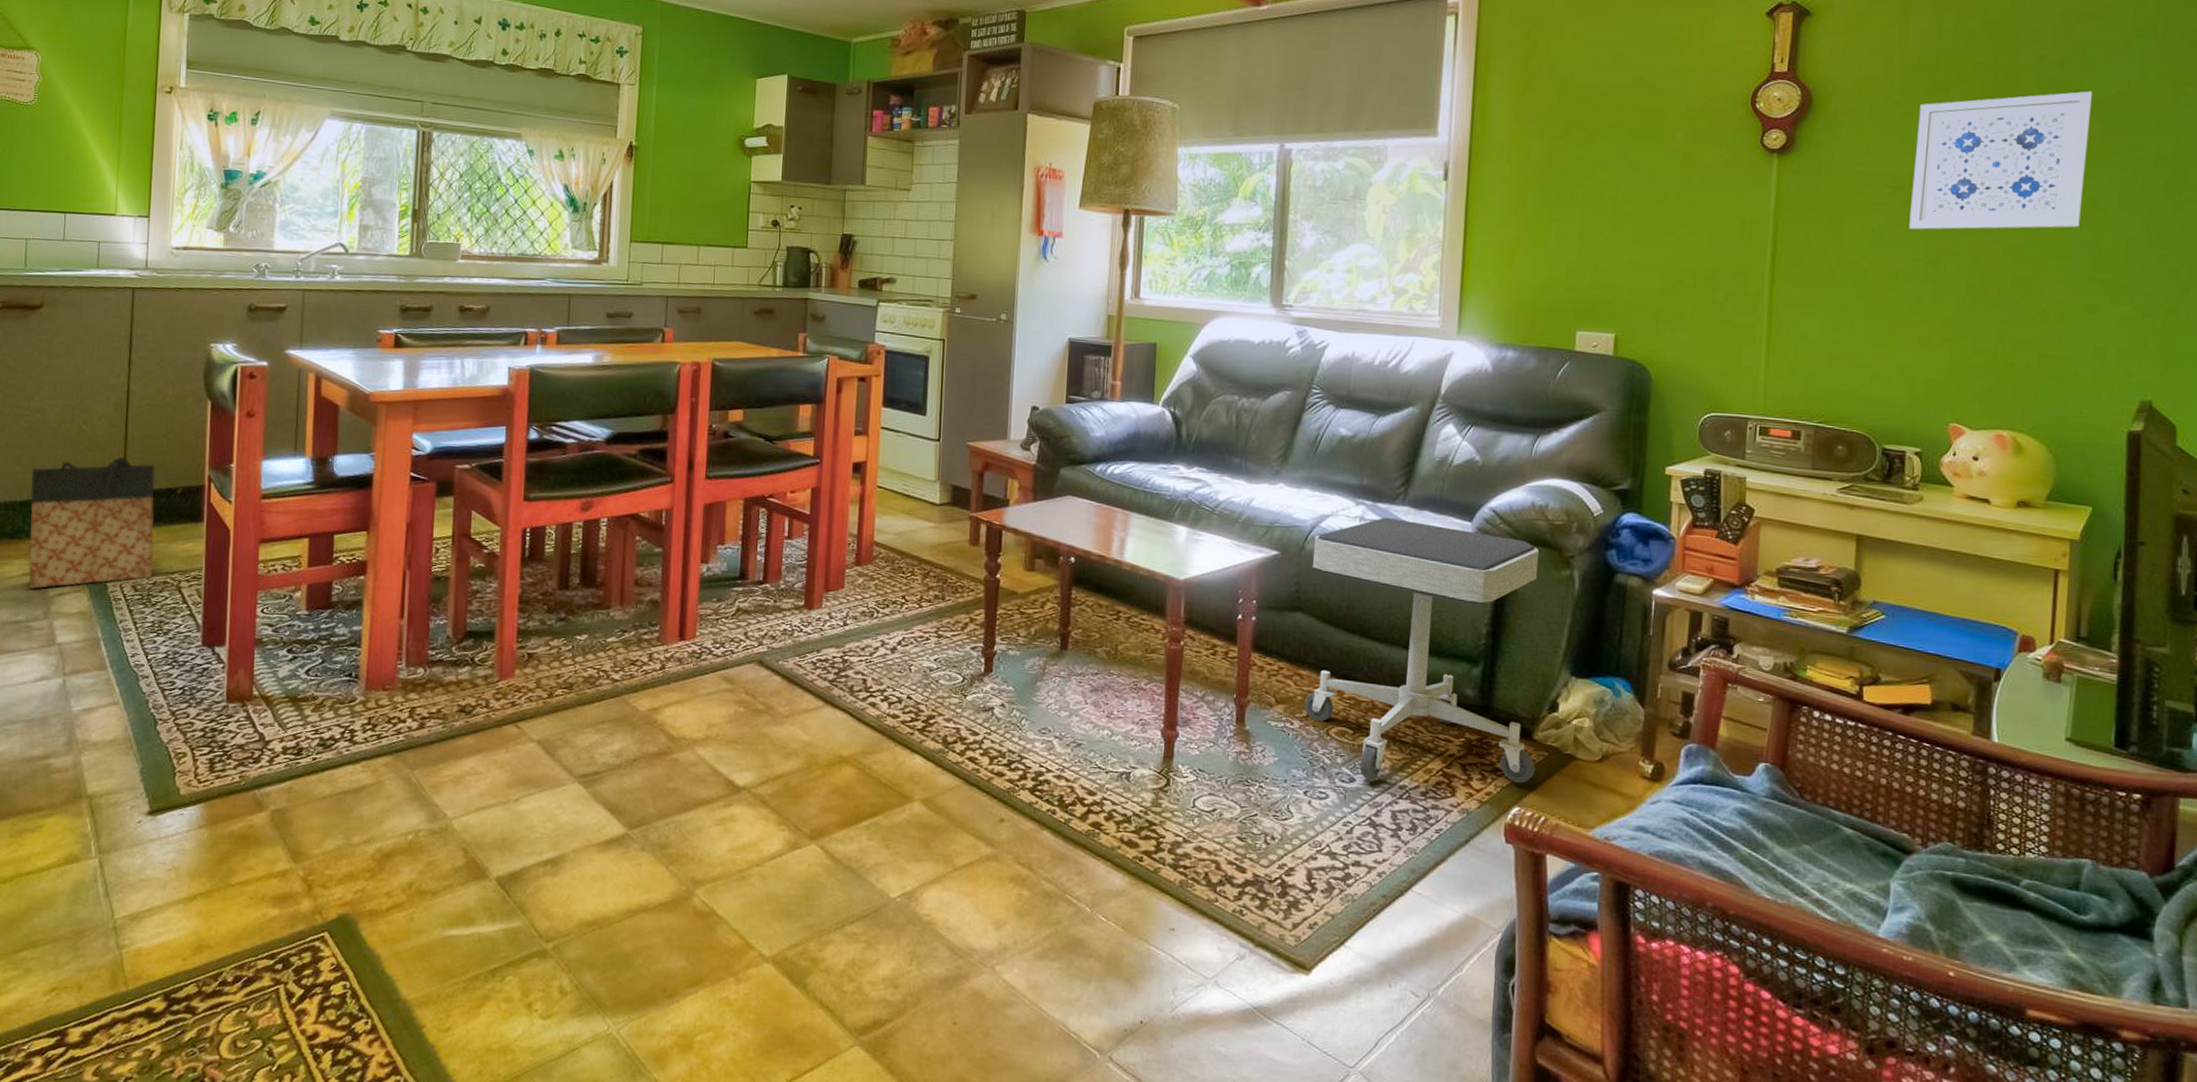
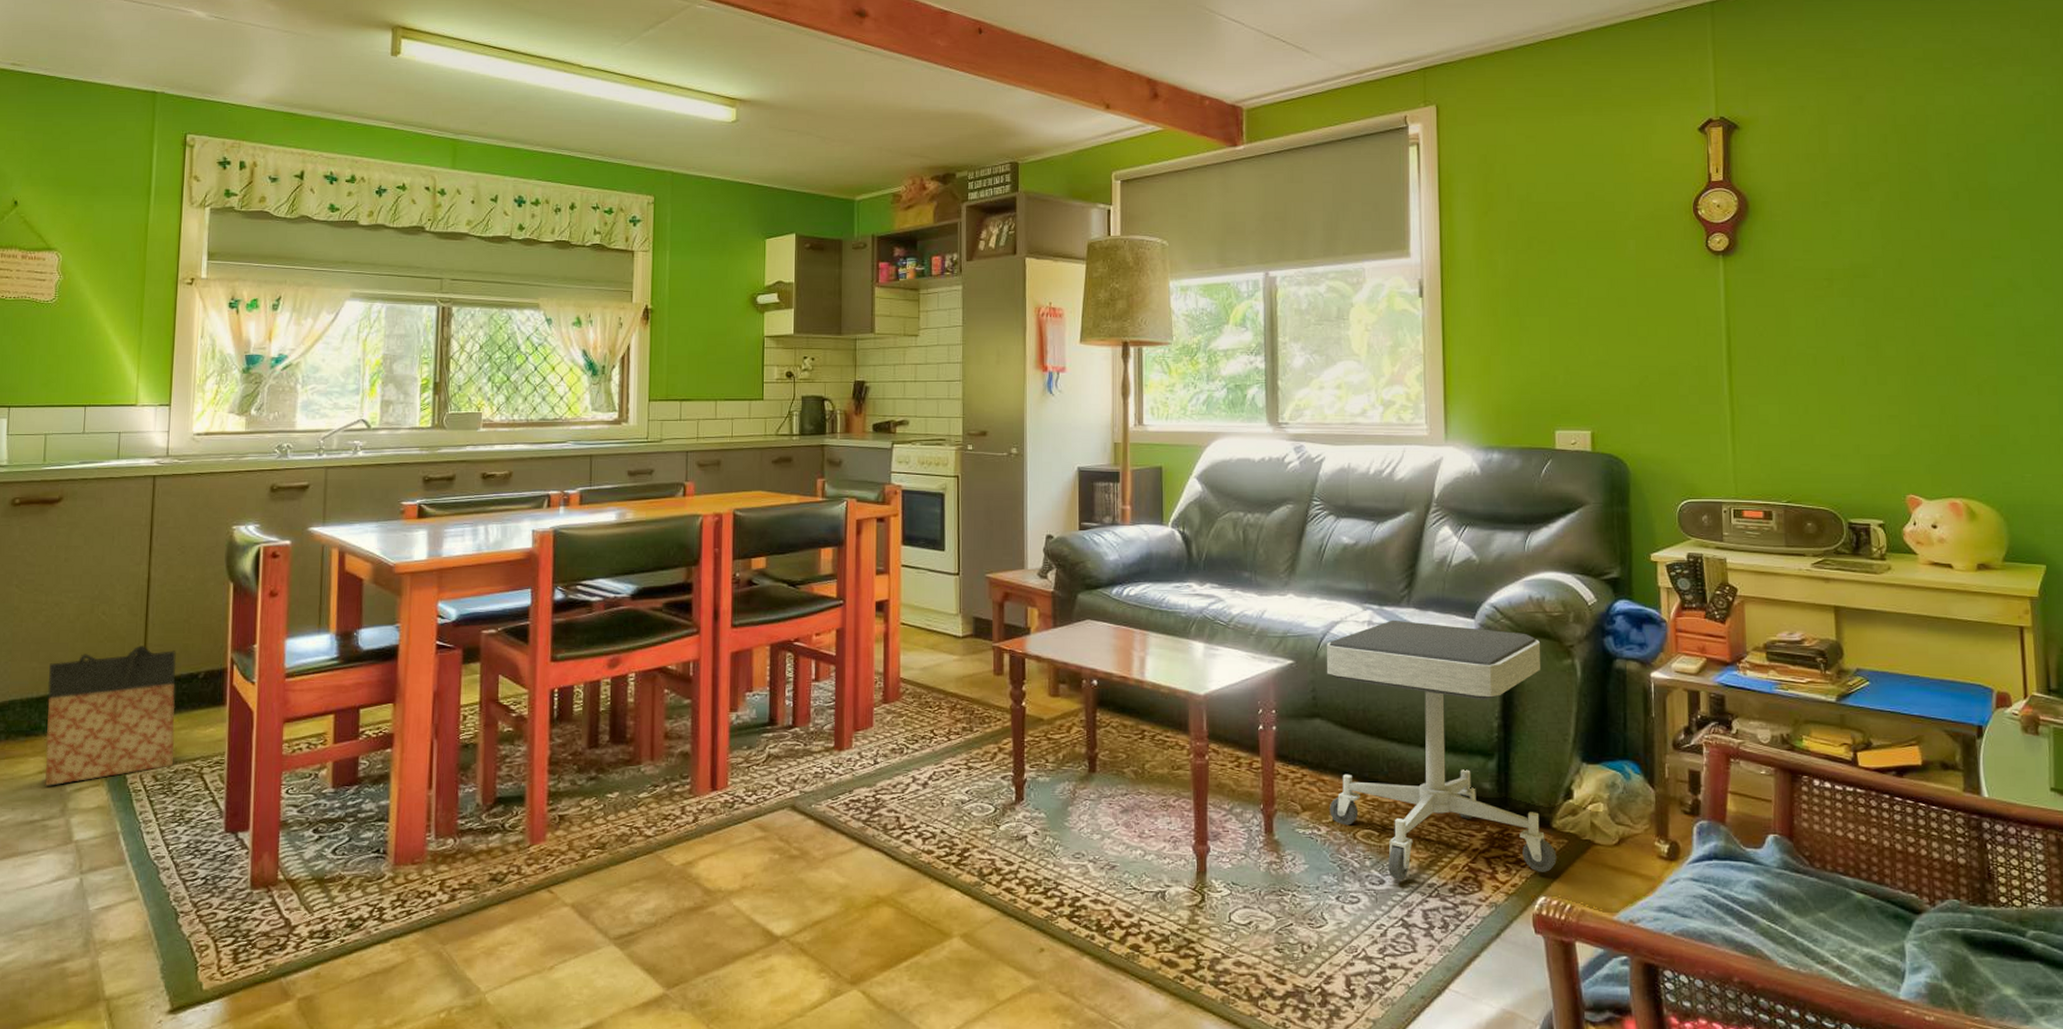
wall art: present [1909,91,2093,230] -> none [1845,183,2001,318]

